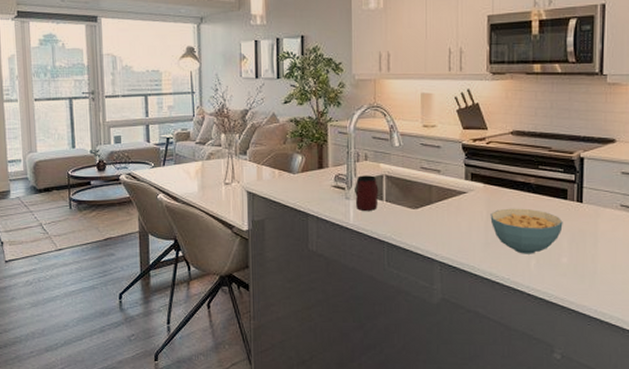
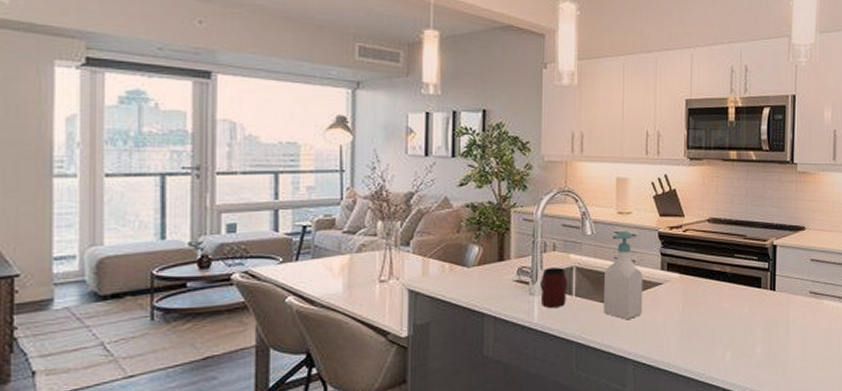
soap bottle: none [411,143,448,225] -> present [603,231,643,320]
cereal bowl: present [490,208,563,254] -> none [686,298,757,347]

